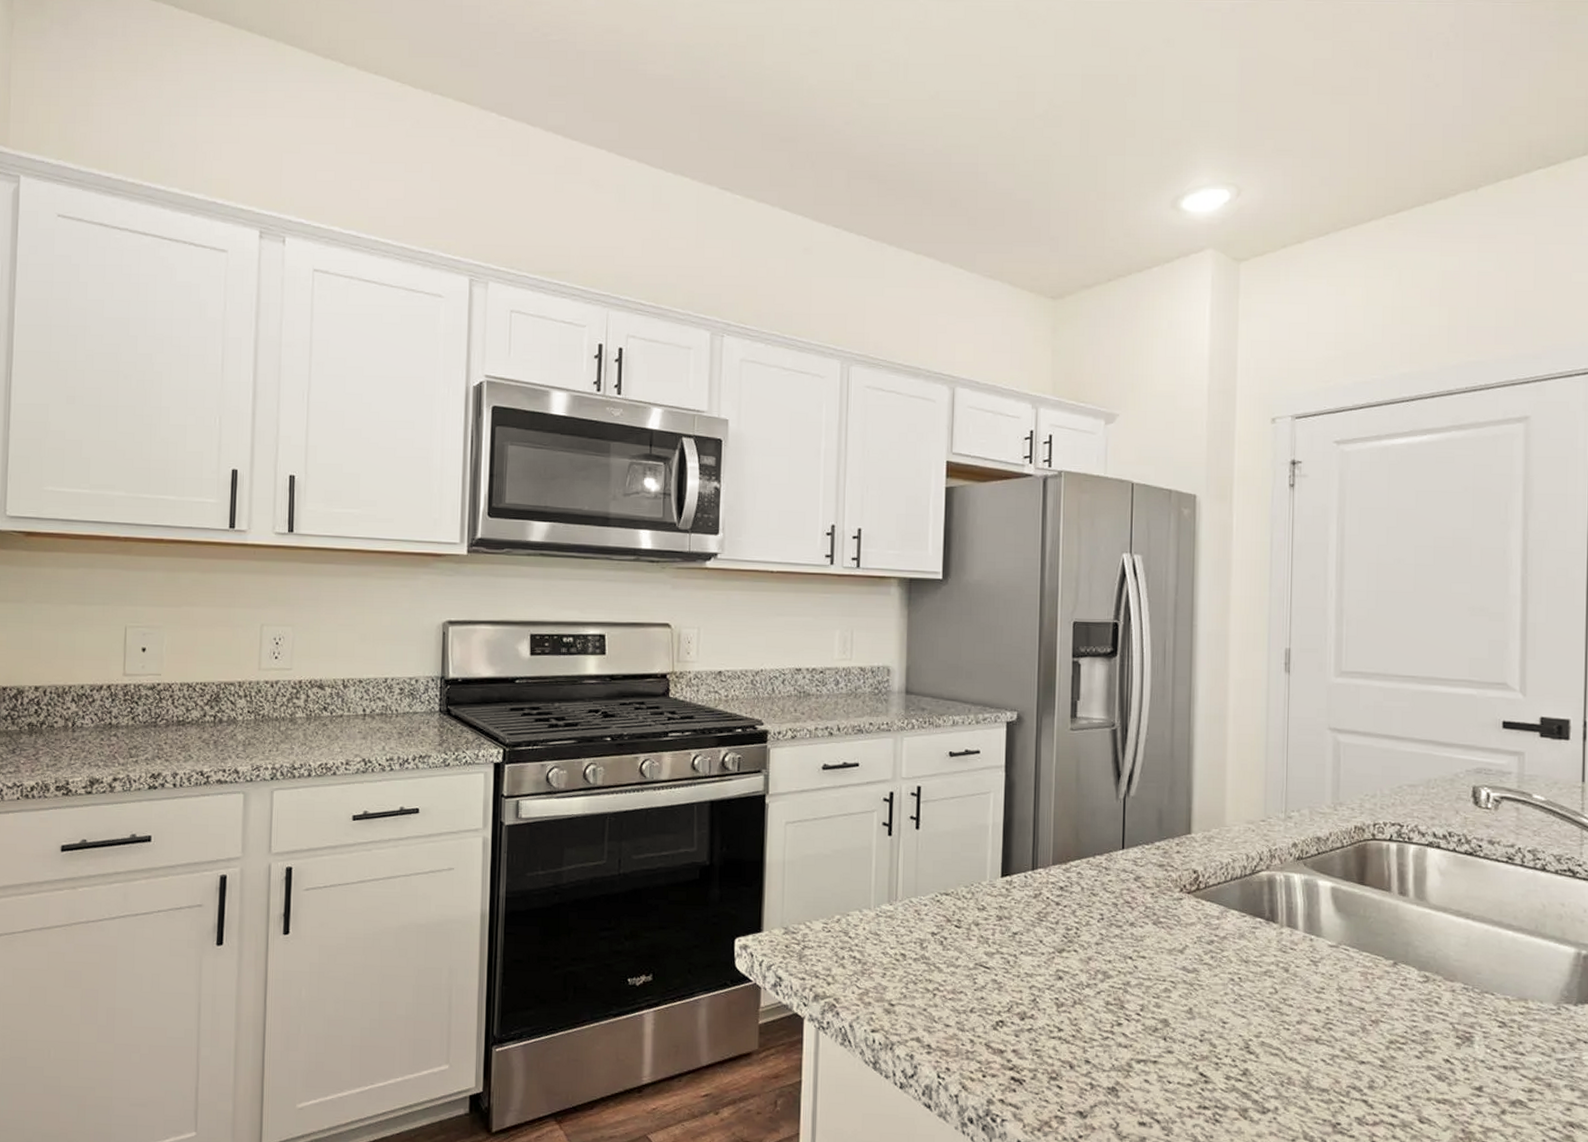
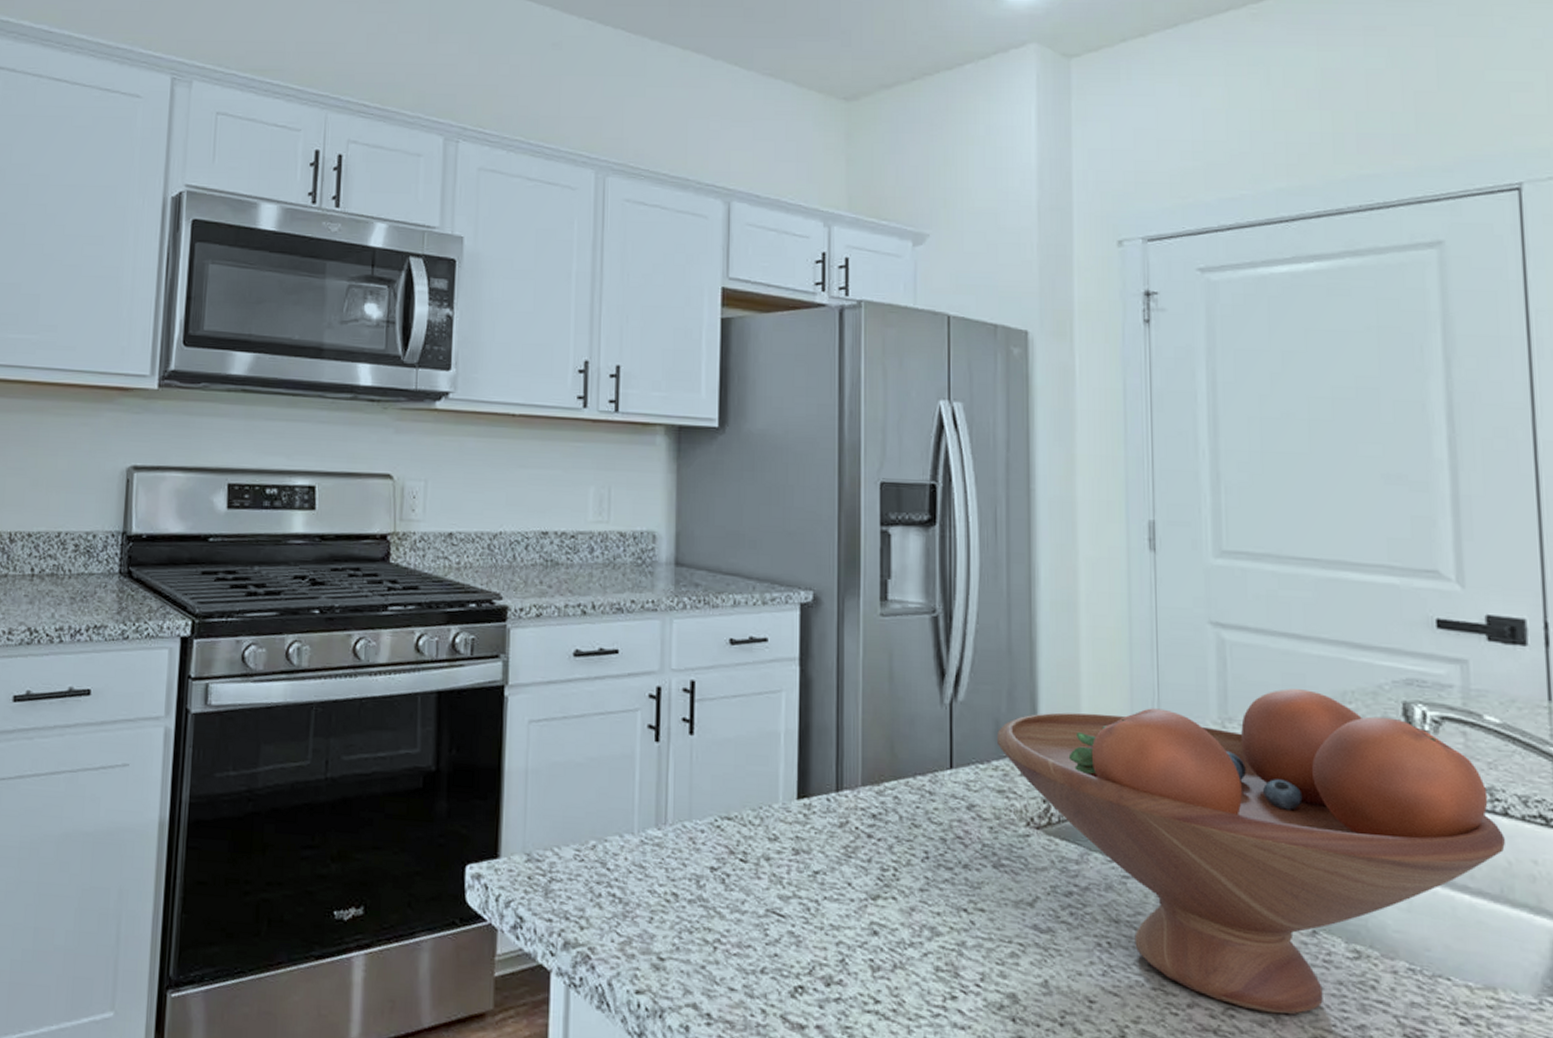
fruit bowl: none [1159,779,1542,1026] -> present [996,689,1505,1014]

